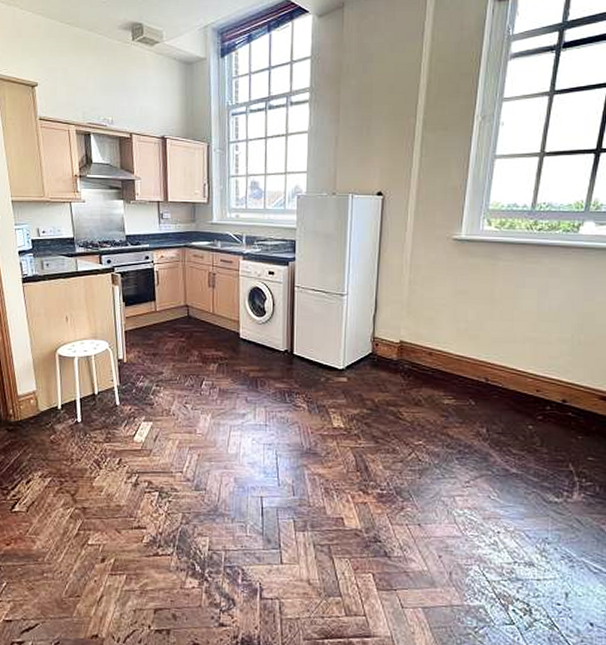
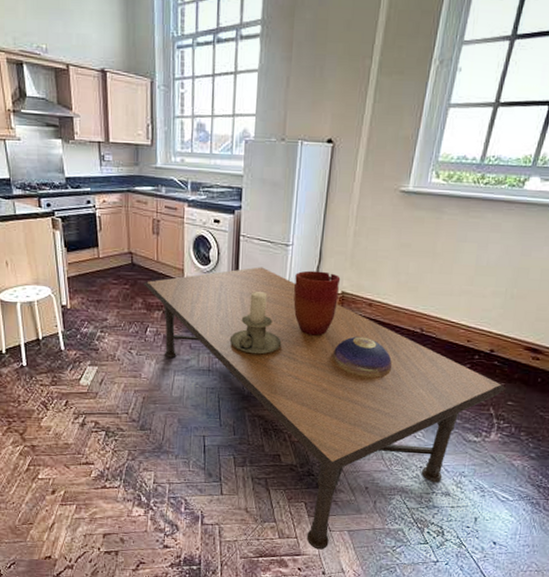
dining table: none [199,317,585,631] -> present [144,267,507,550]
candle holder: none [286,342,340,408] -> present [229,292,282,354]
vase: none [351,320,398,387] -> present [293,270,341,336]
decorative bowl: none [394,387,459,431] -> present [332,336,393,378]

